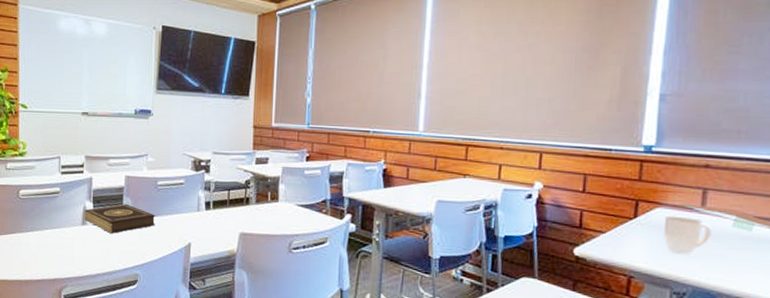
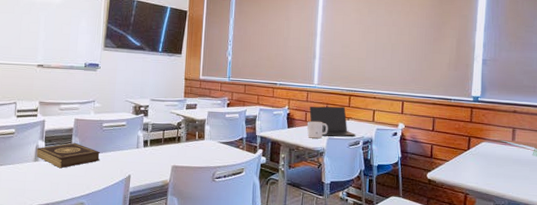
mug: none [409,178,438,202] -> present [307,121,328,139]
laptop: none [412,159,475,199] -> present [309,106,356,137]
mug: present [663,215,711,255] -> none [487,148,519,177]

